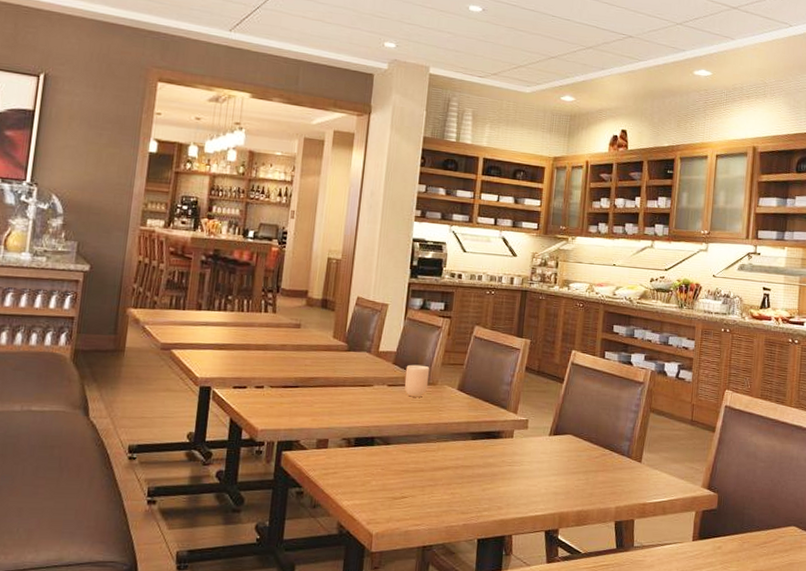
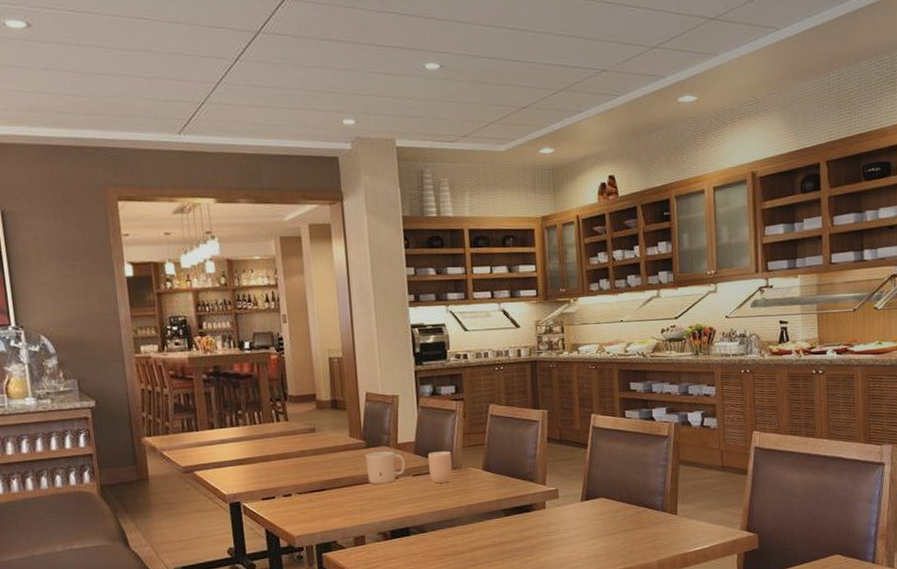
mug: none [342,356,384,390] -> present [365,451,406,485]

